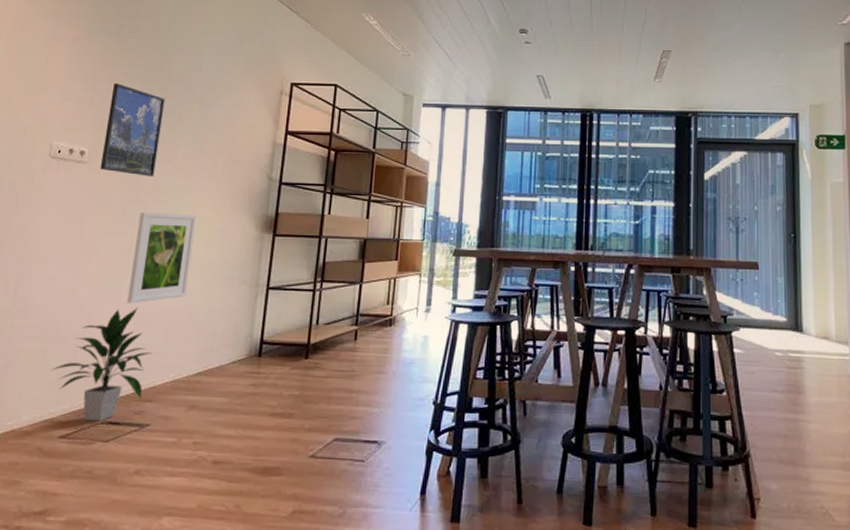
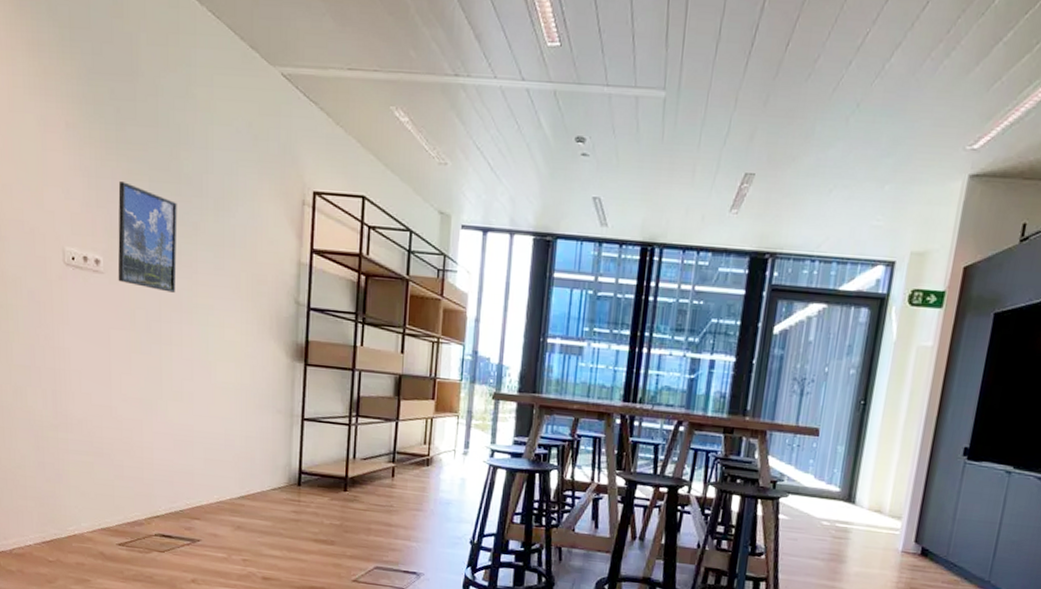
indoor plant: present [52,307,153,422] -> none [102,428,195,534]
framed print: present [127,211,197,304] -> none [164,330,225,425]

